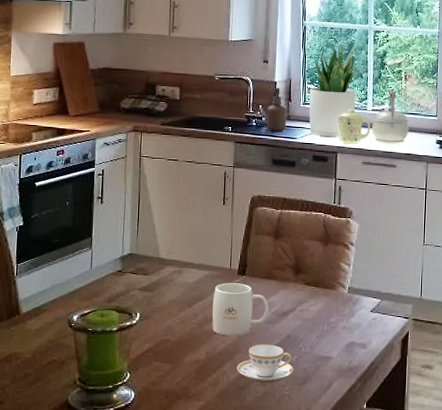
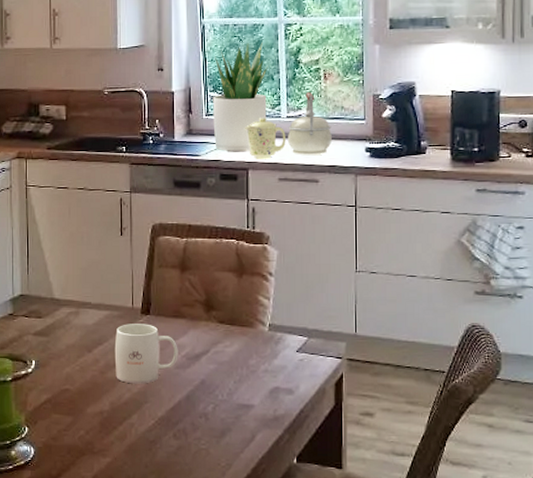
teacup: present [236,344,294,383] -> none [145,392,211,436]
soap dispenser: present [266,87,287,132] -> none [164,98,188,150]

